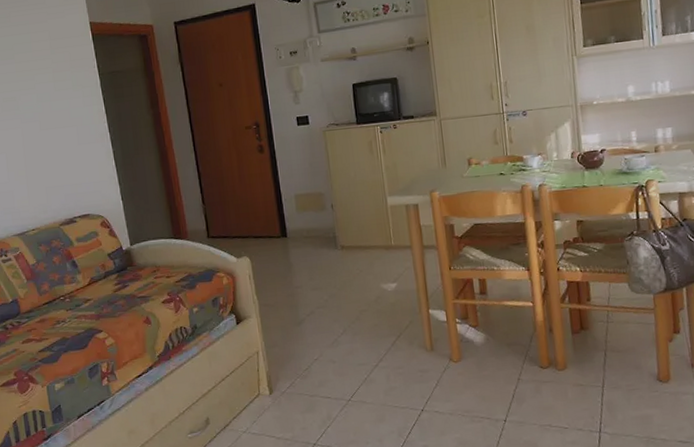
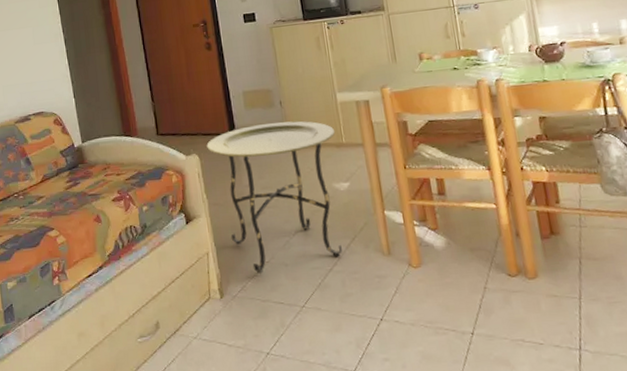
side table: none [258,224,388,371] -> present [206,121,342,274]

